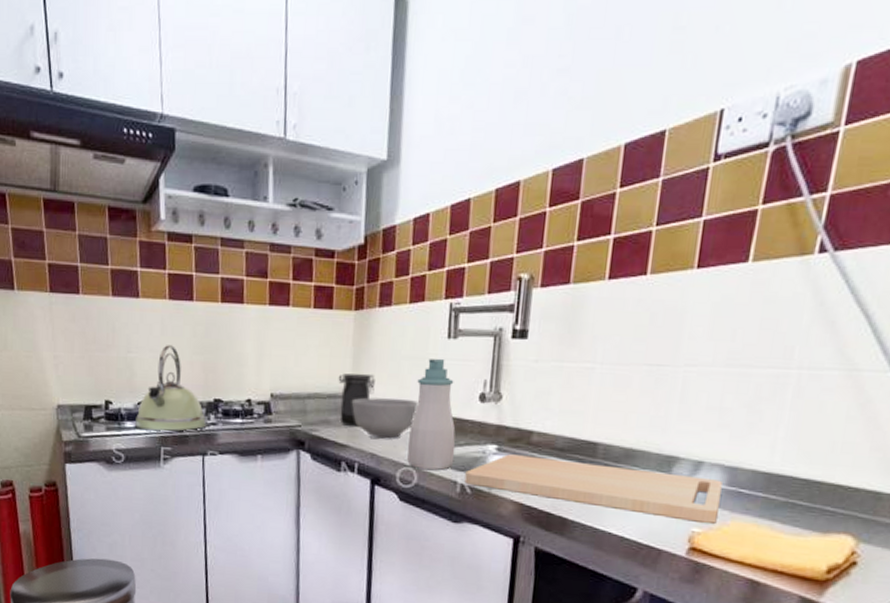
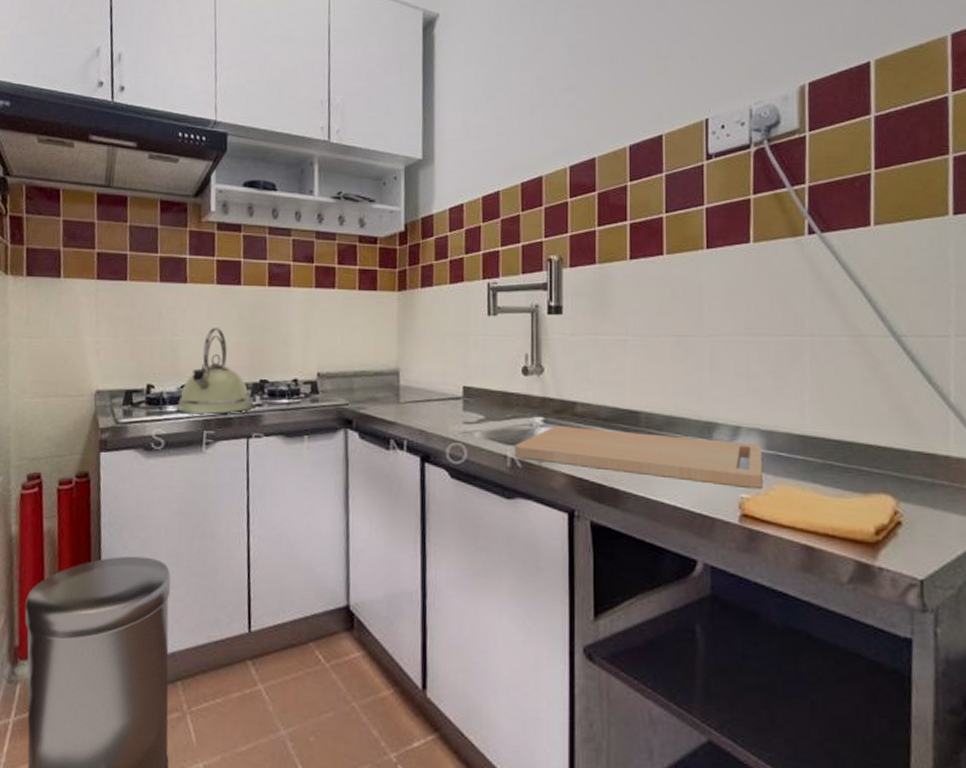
jar: present [338,373,375,426] -> none [384,350,420,403]
bowl: present [351,397,419,439] -> none [398,373,464,414]
soap bottle: present [407,358,456,471] -> none [456,334,503,445]

